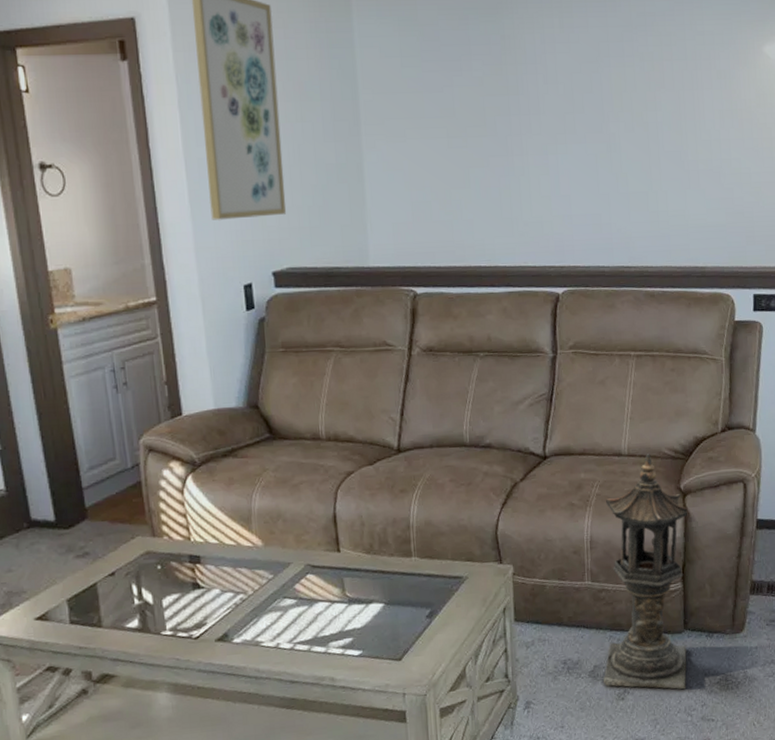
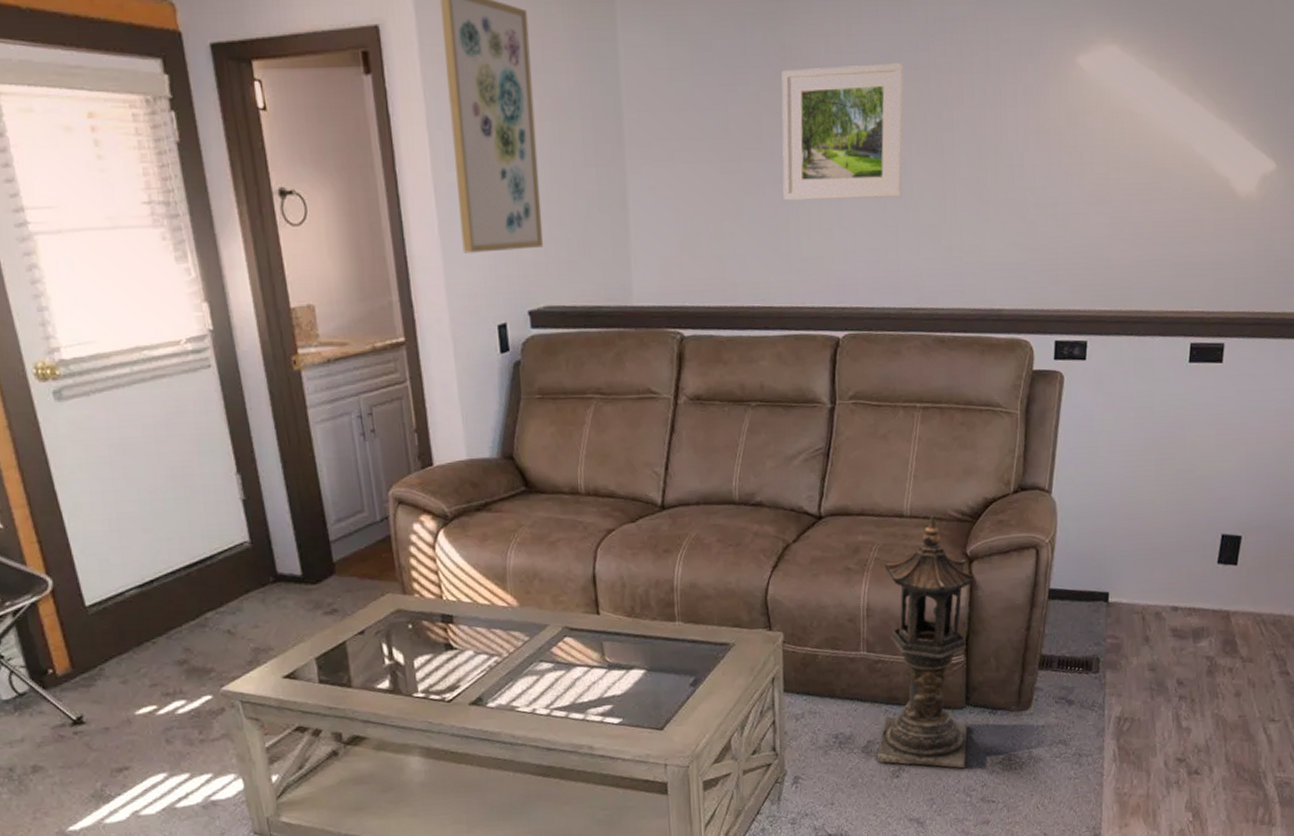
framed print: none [502,51,613,172] -> present [781,63,905,201]

